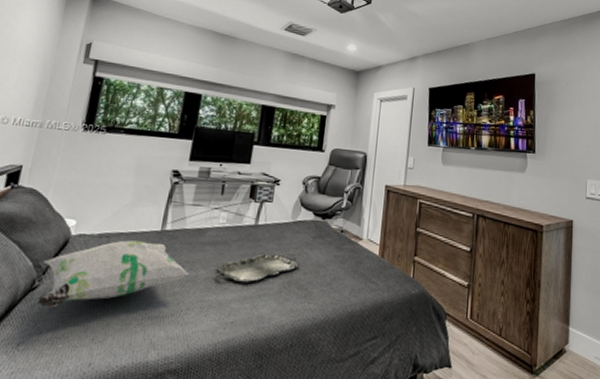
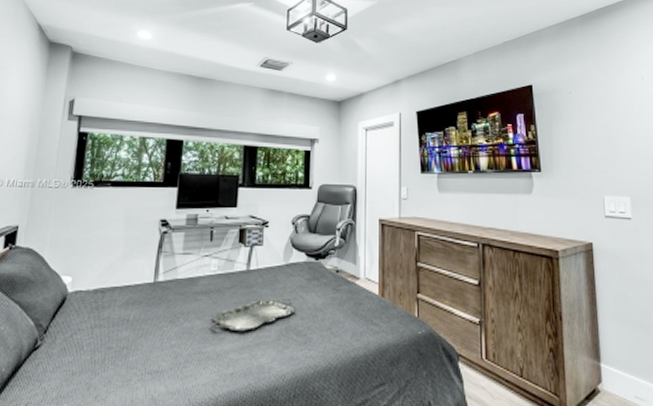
decorative pillow: present [37,240,189,308] -> none [40,294,184,367]

